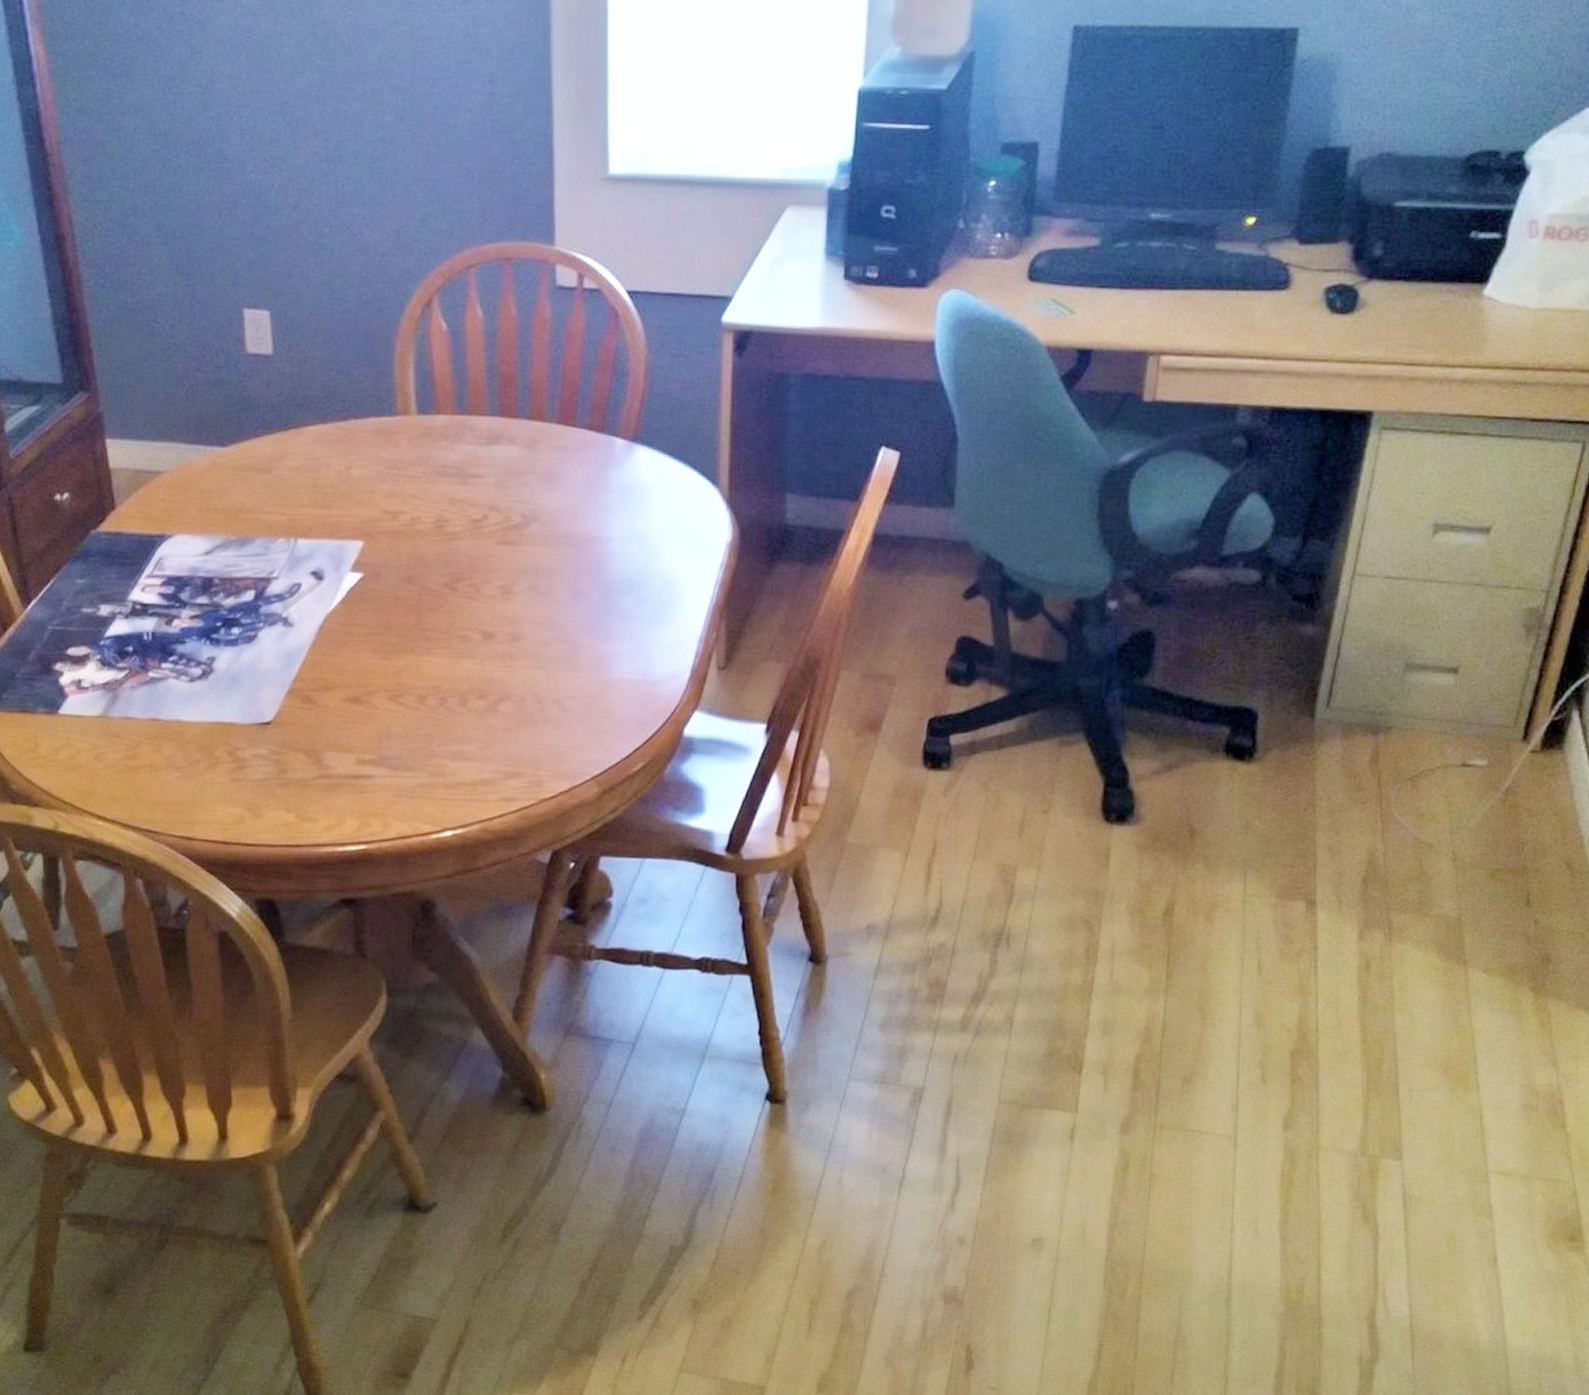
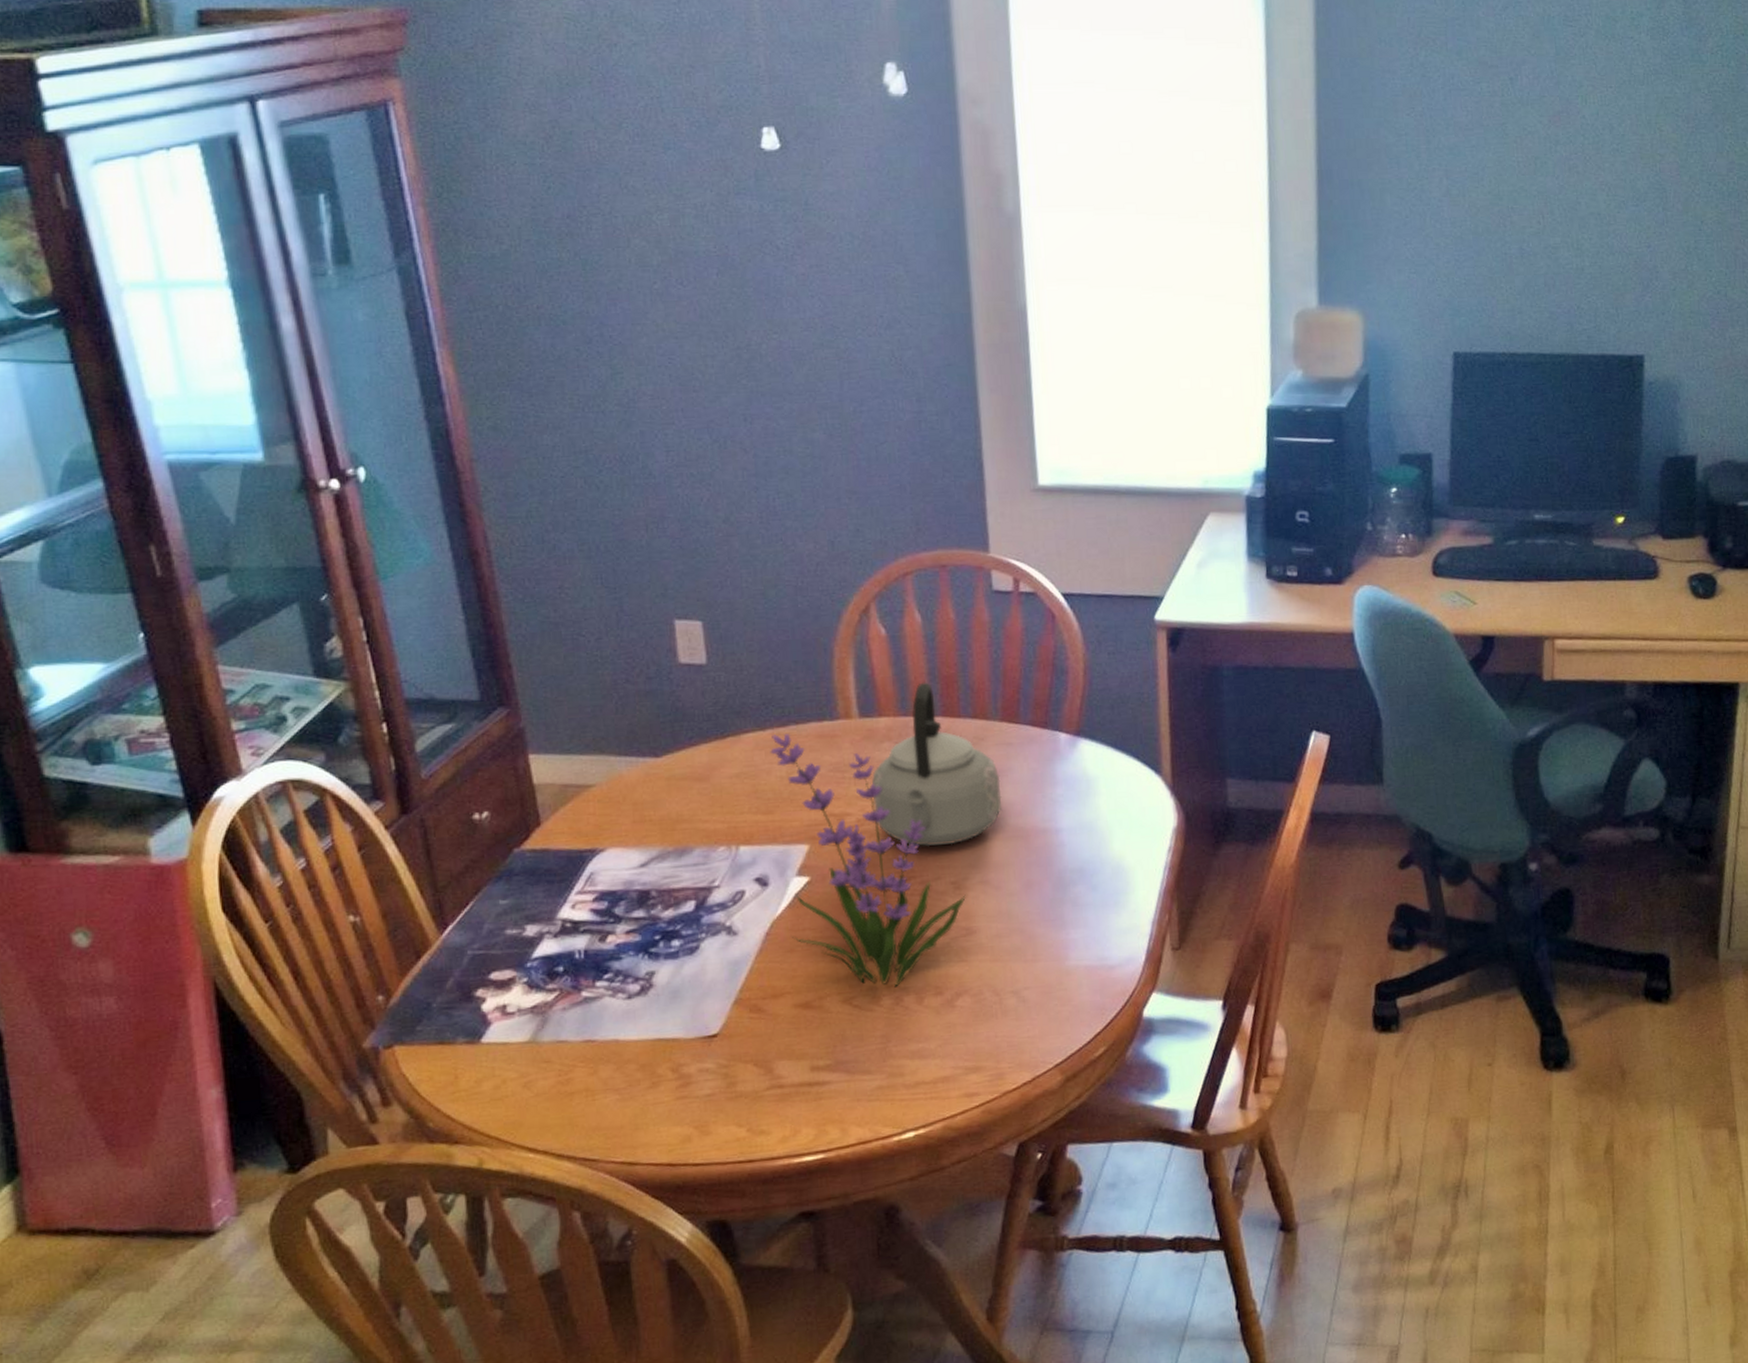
plant: none [330,428,513,688] -> present [770,734,966,988]
teapot: none [427,380,554,549] -> present [872,682,1003,847]

